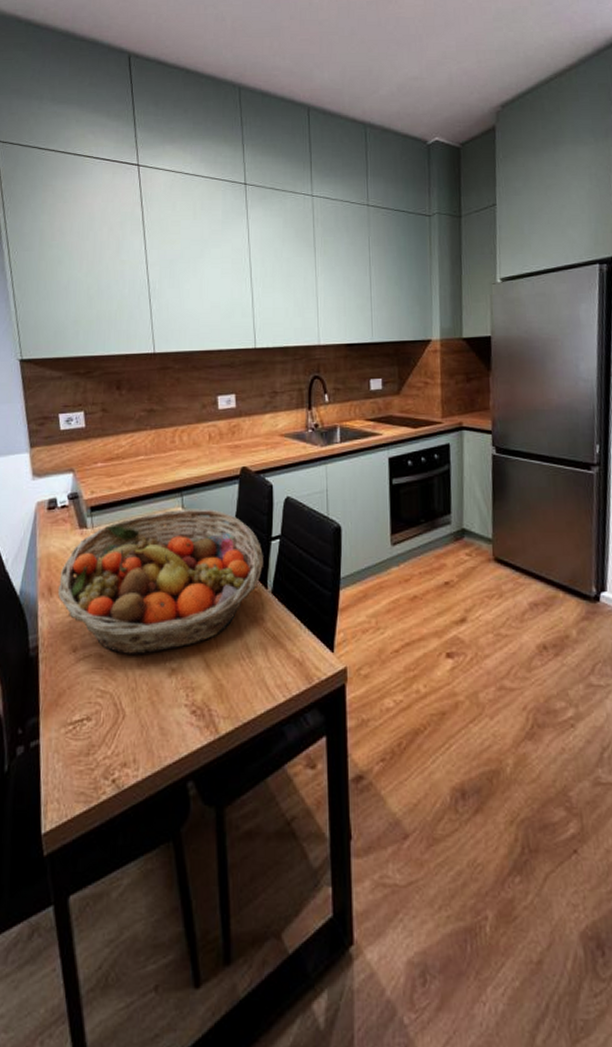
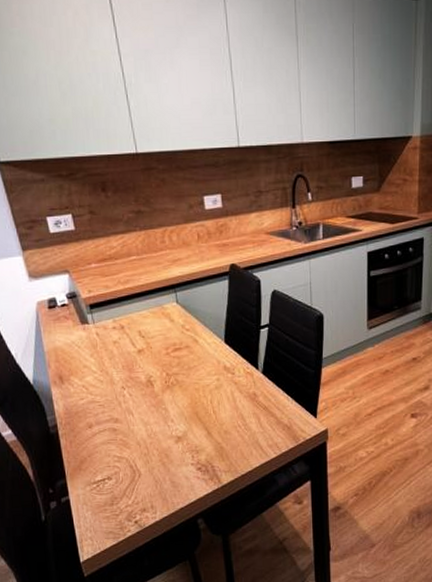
fruit basket: present [57,509,263,656] -> none [68,303,254,429]

